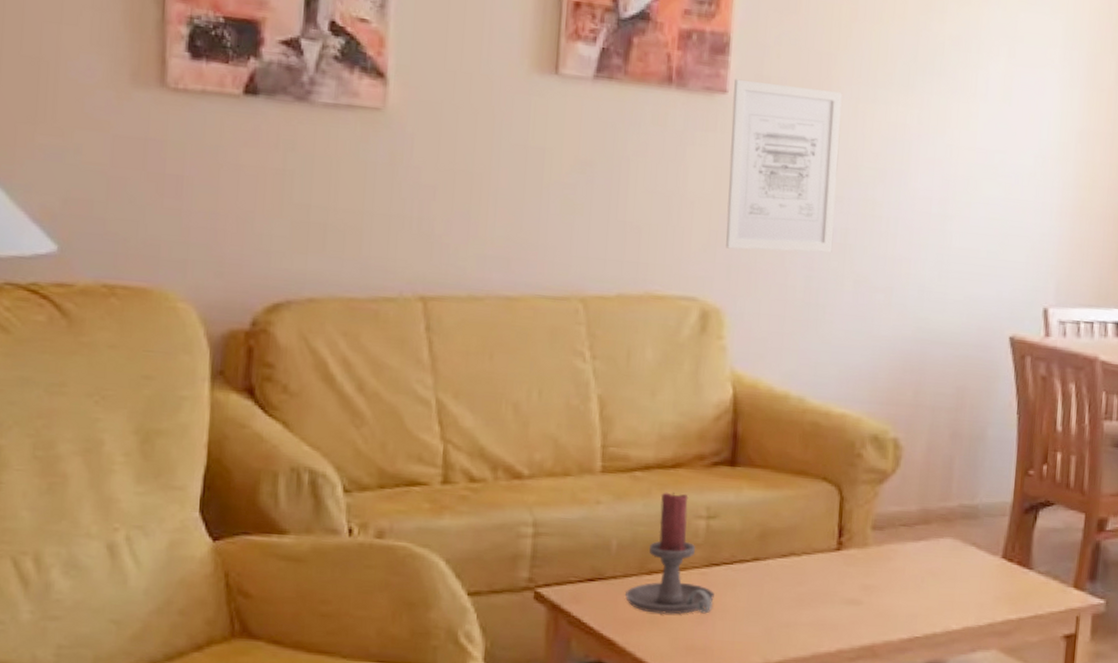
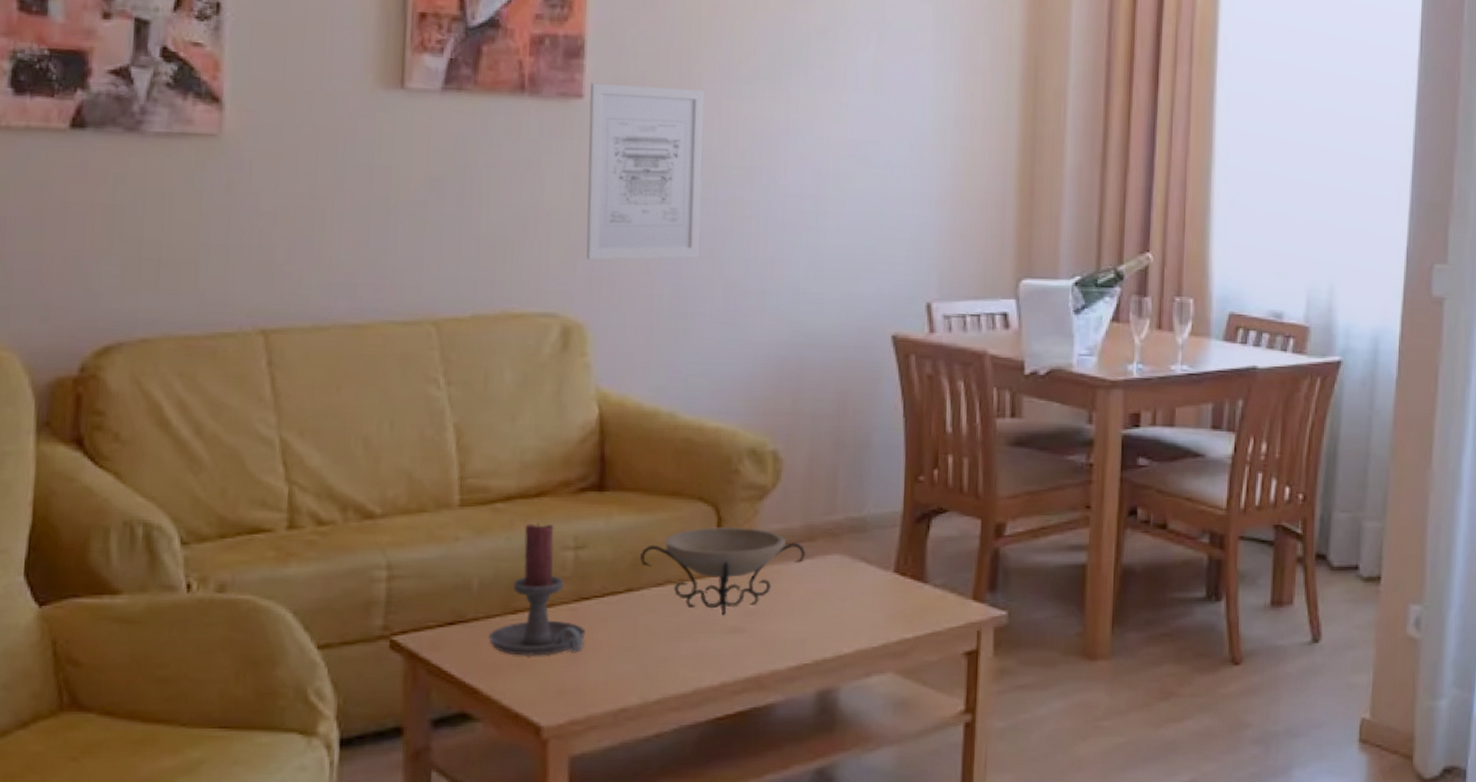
decorative bowl: none [766,505,921,588] -> present [639,527,806,615]

